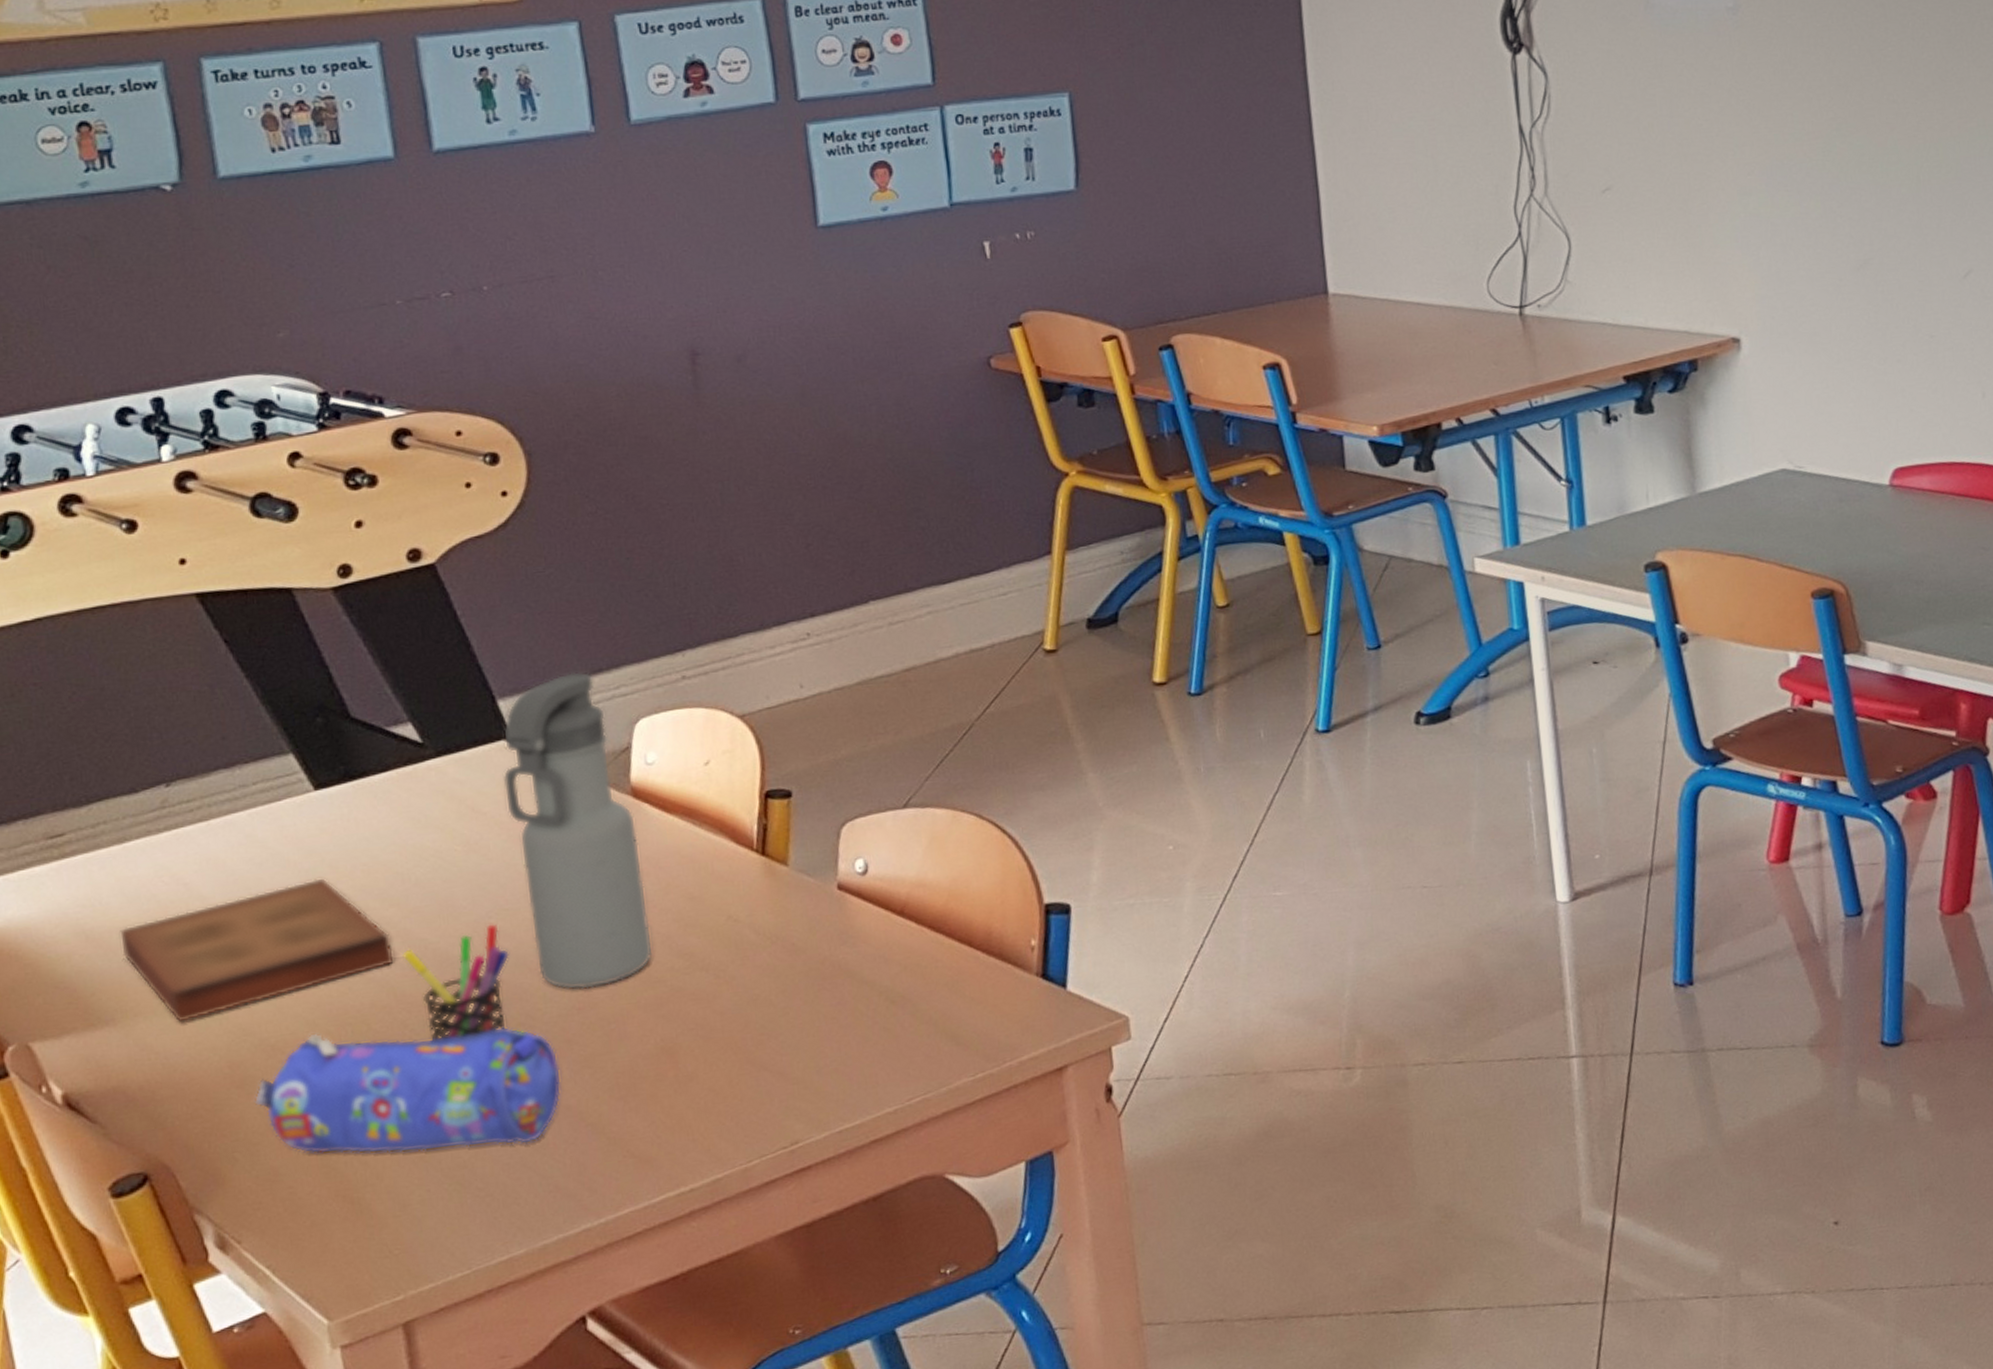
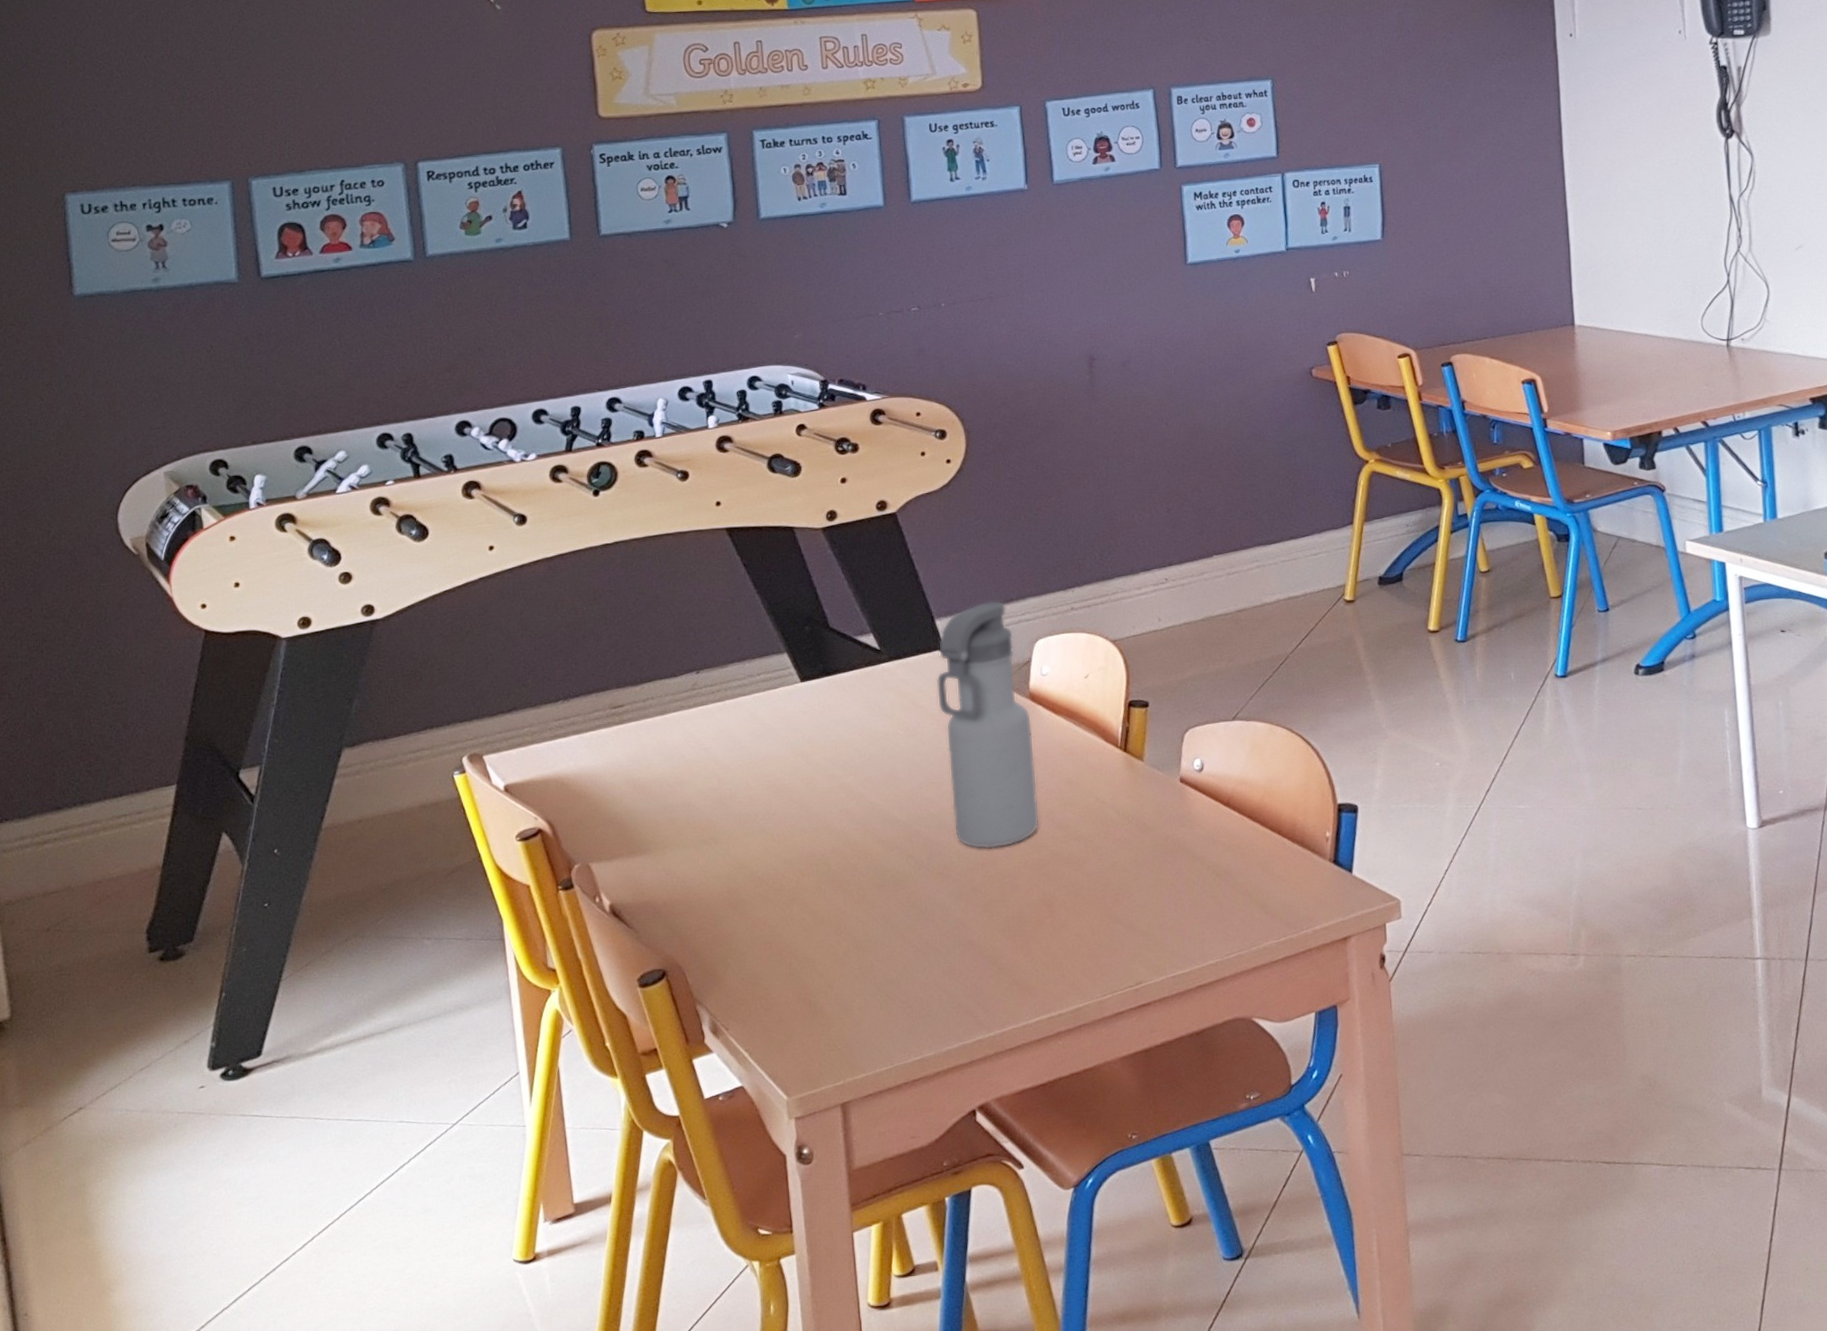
book: present [119,878,393,1022] -> none [657,750,850,855]
pencil case: present [253,1027,562,1154] -> none [744,870,967,968]
pen holder: present [402,923,509,1042] -> none [856,793,934,883]

